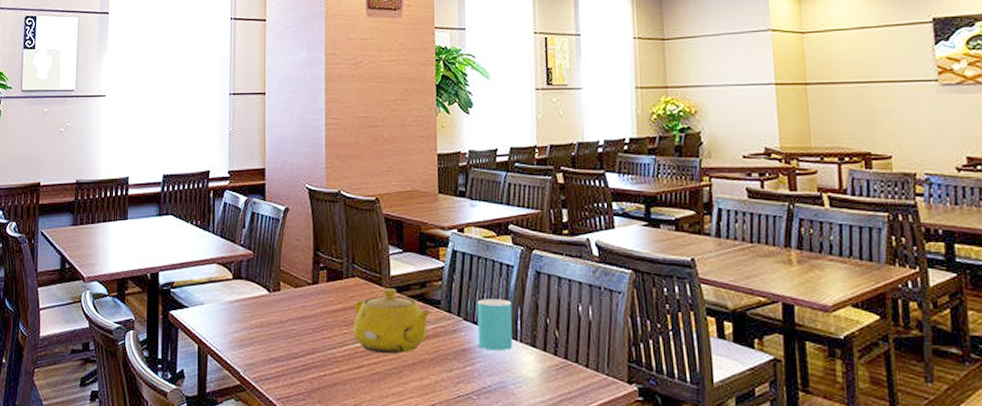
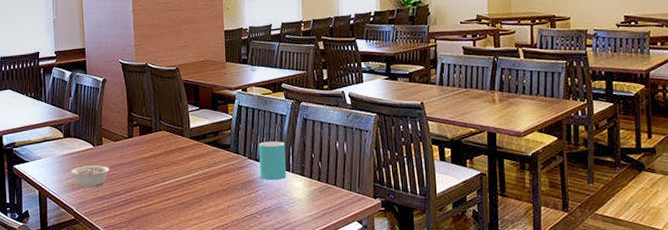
legume: none [240,317,287,346] -> present [71,165,109,188]
teapot: present [353,288,433,355] -> none [162,138,224,188]

